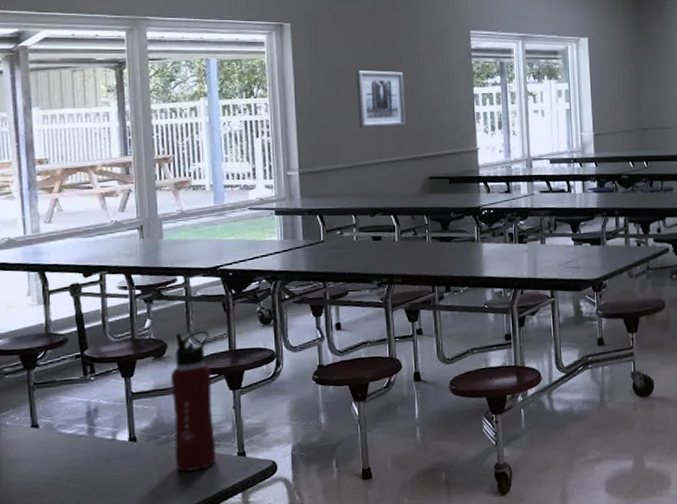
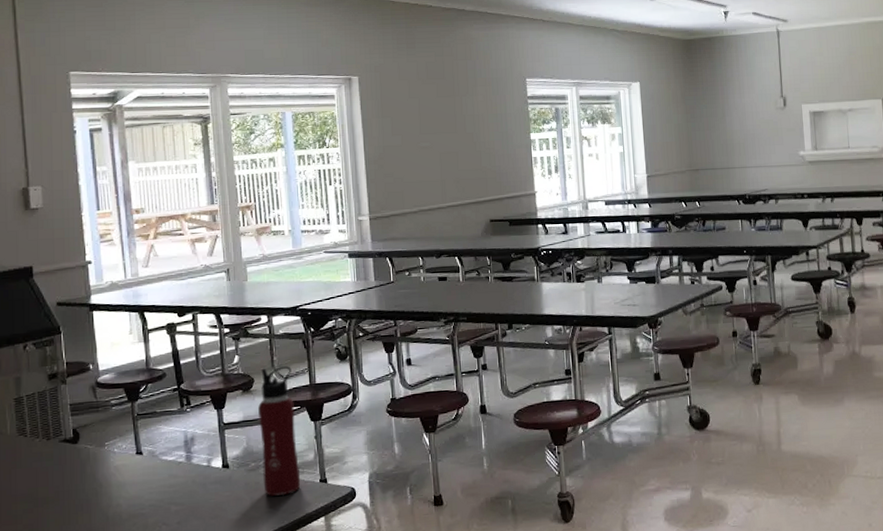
wall art: present [357,70,406,129] -> none [420,119,467,175]

